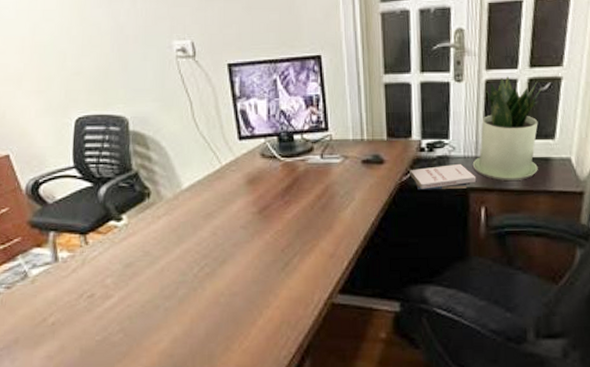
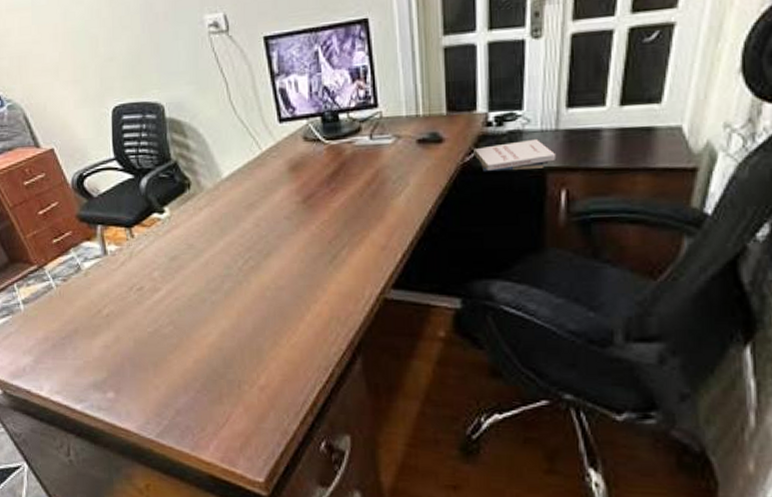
planter: present [472,76,543,181] -> none [551,26,648,158]

